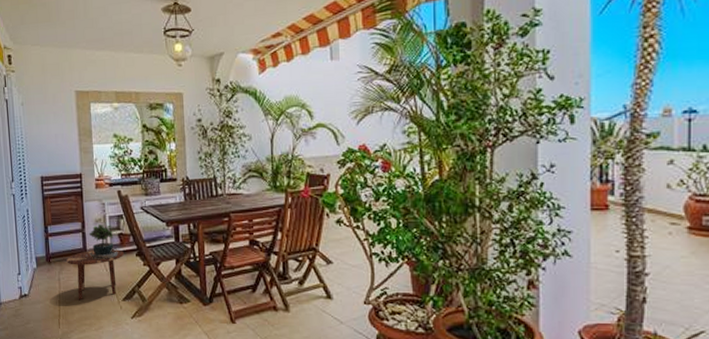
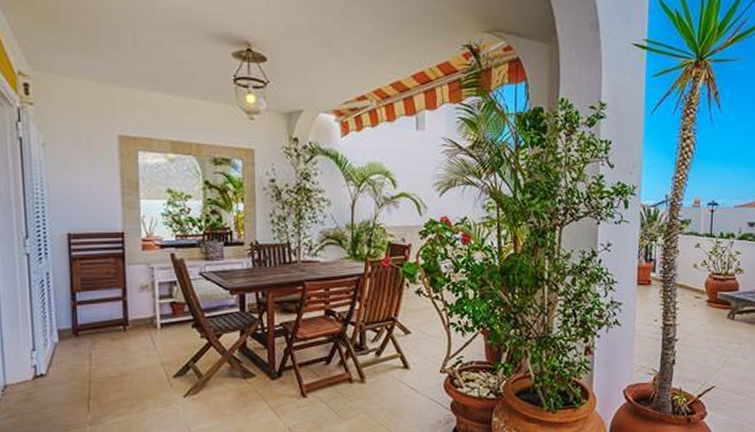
side table: present [66,249,124,299] -> none [101,320,177,378]
potted plant: present [85,223,118,259] -> none [126,290,169,331]

